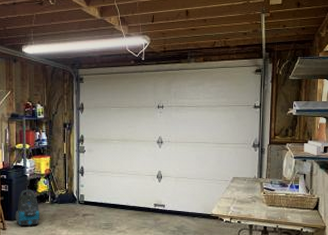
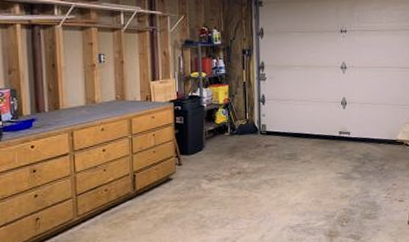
vacuum cleaner: present [15,189,40,227] -> none [191,120,220,161]

